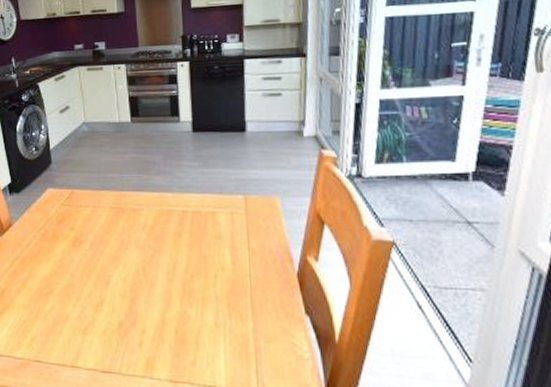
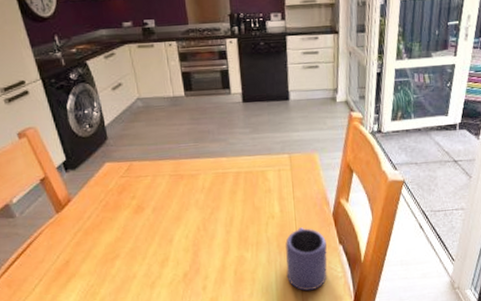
mug: none [236,286,290,371] -> present [284,227,327,291]

